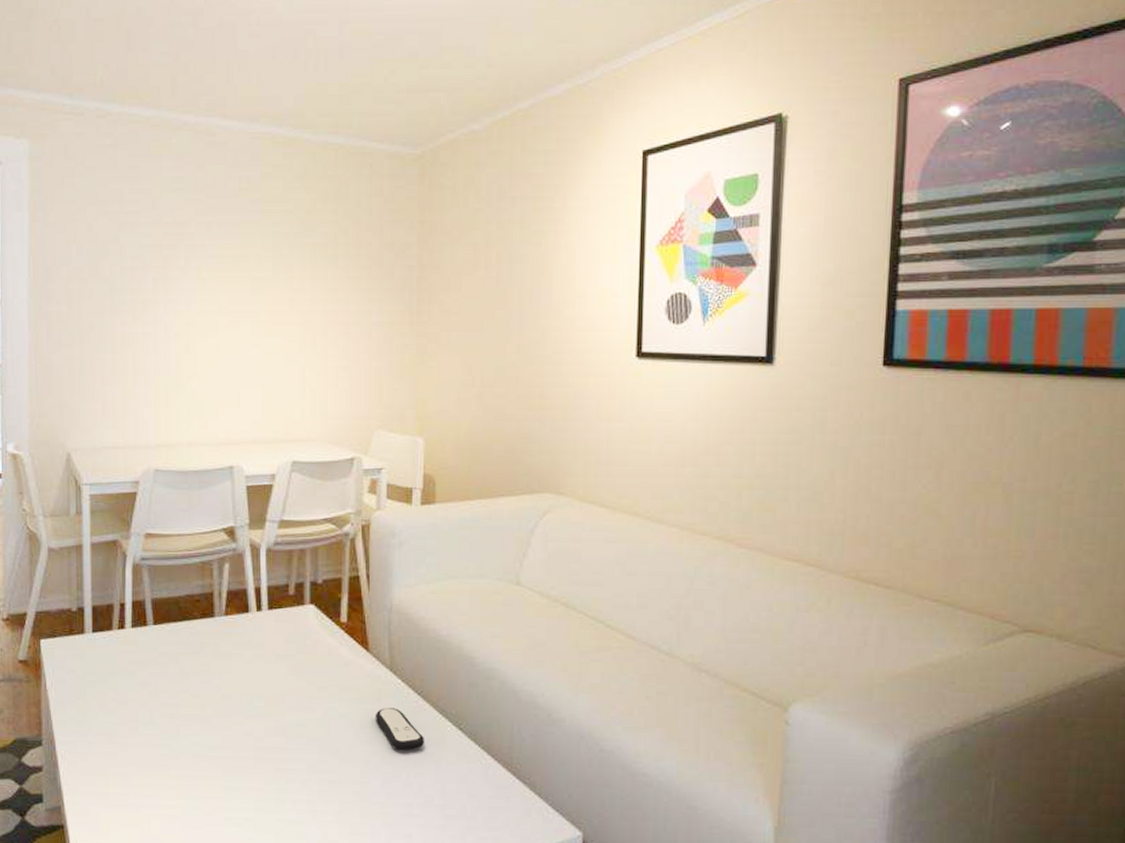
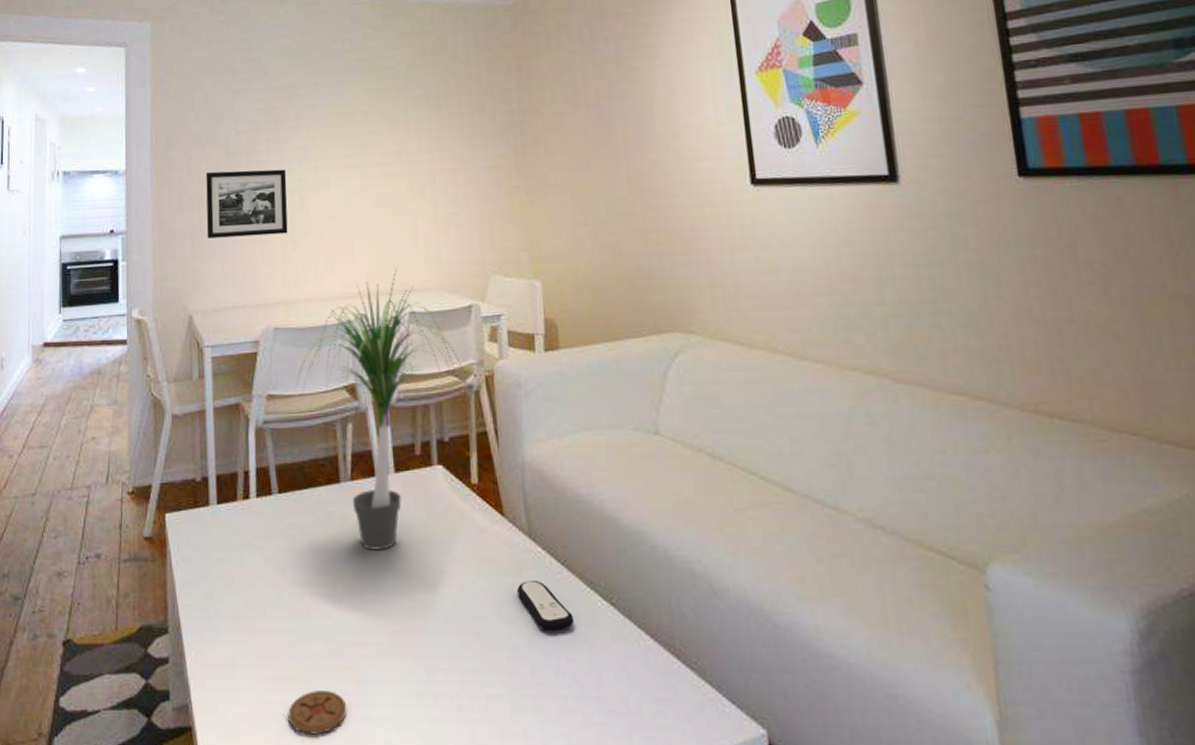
picture frame: none [87,307,173,377] -> present [206,169,288,239]
coaster: none [156,796,211,833] -> present [288,690,347,735]
potted plant: none [175,418,342,678] -> present [296,269,465,550]

